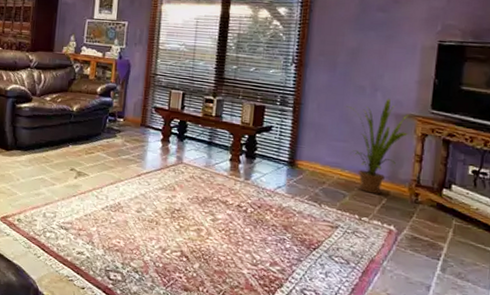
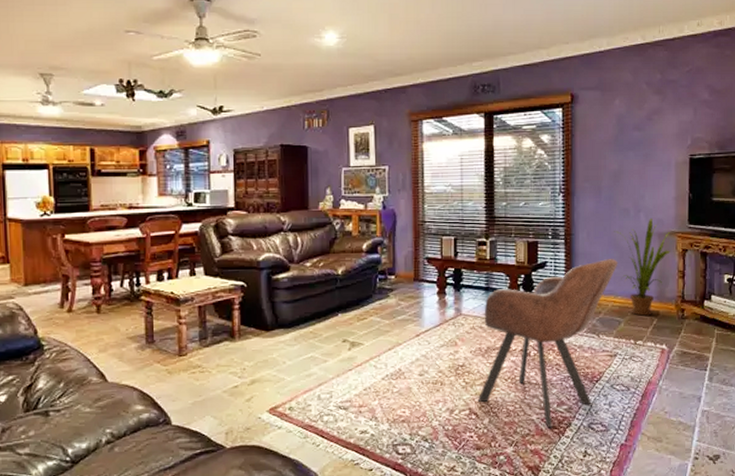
armchair: none [189,131,349,286] -> present [477,258,619,428]

